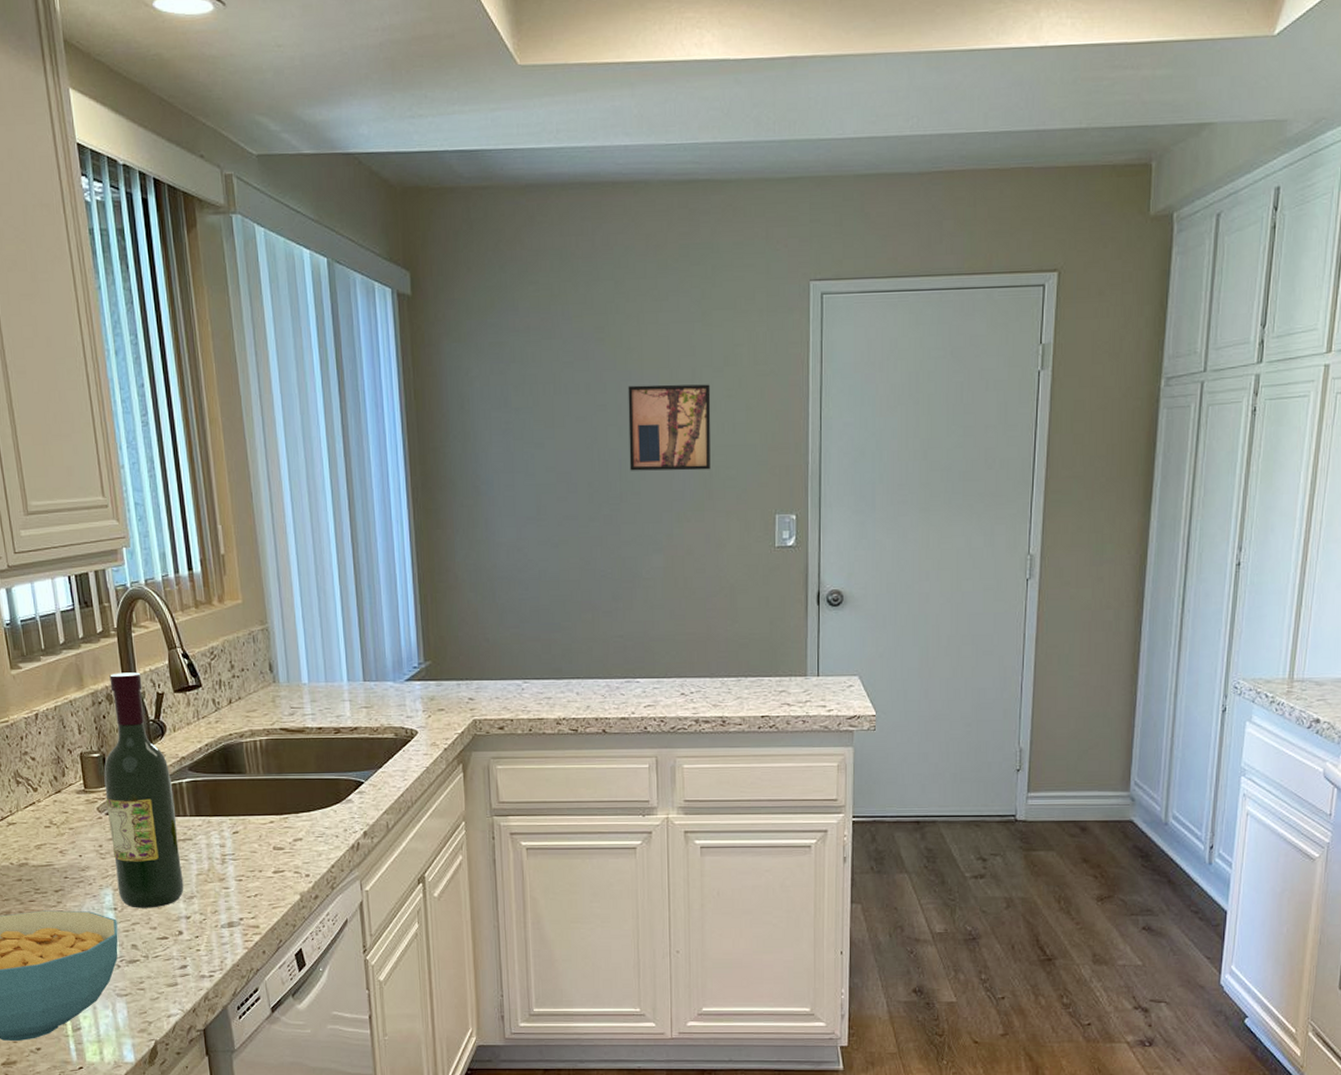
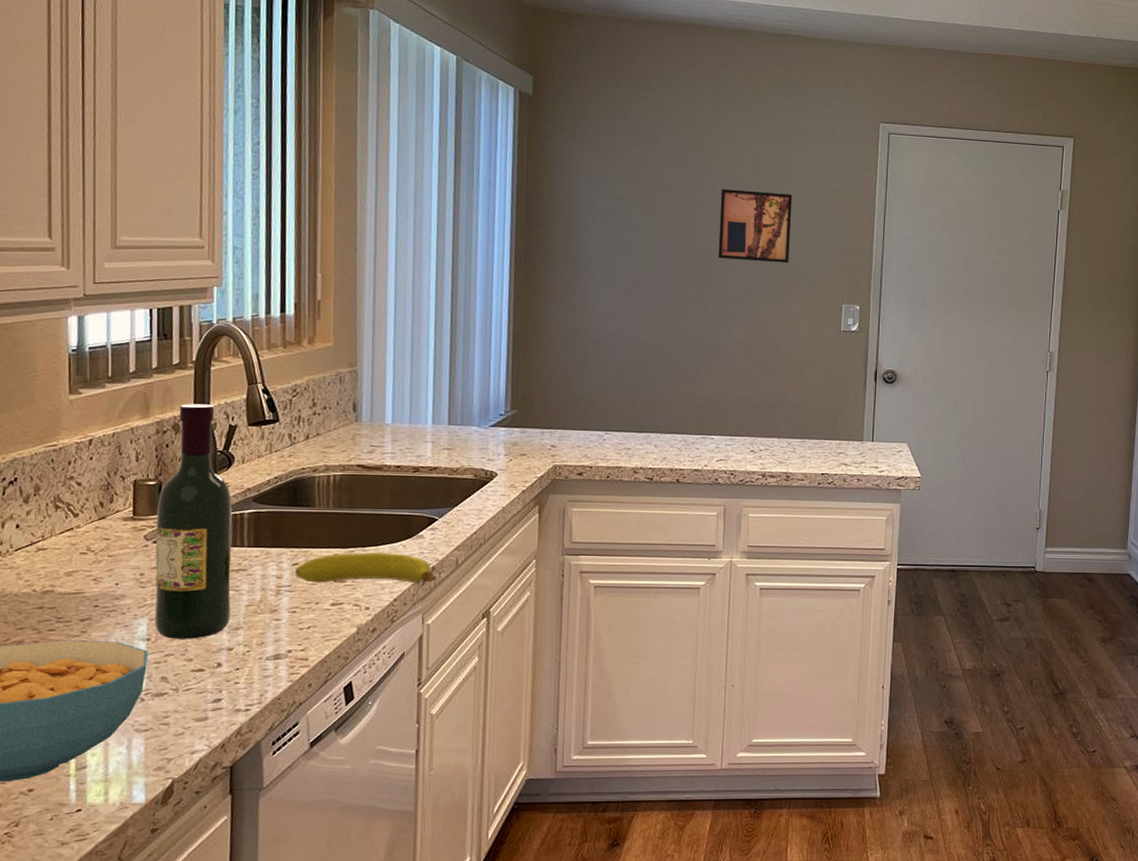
fruit: none [236,818,371,851] -> present [295,552,438,583]

